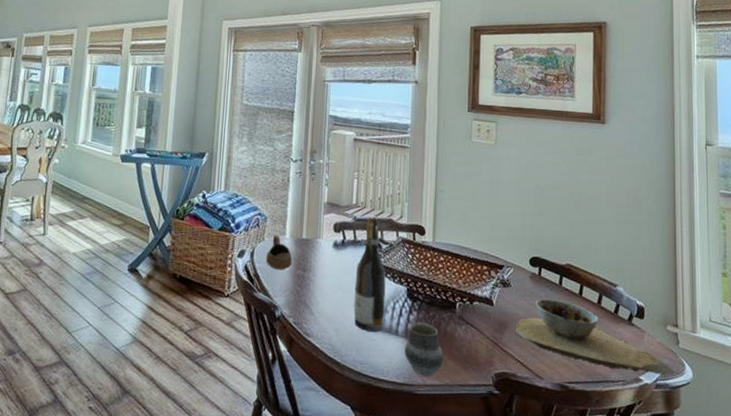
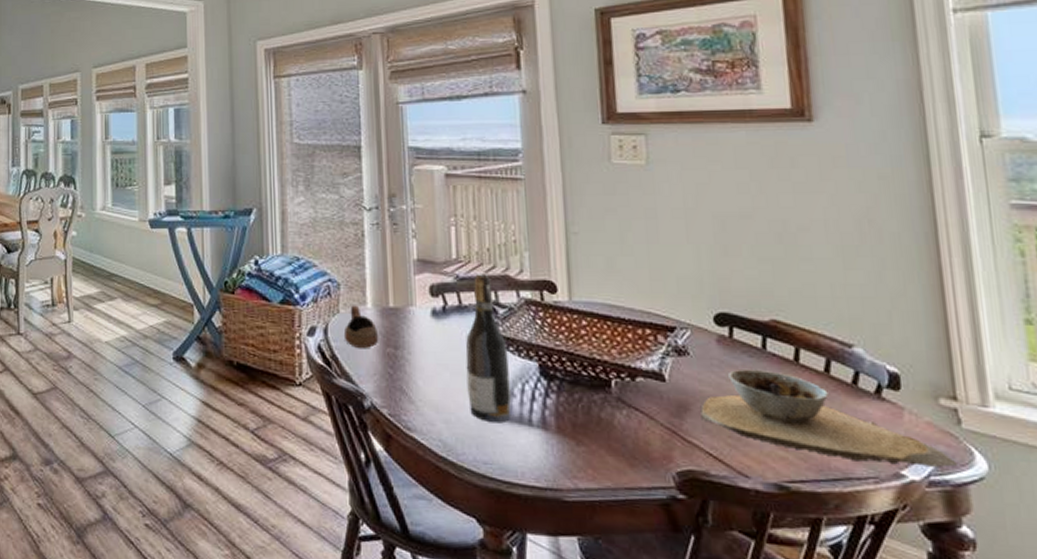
cup: present [405,322,444,377] -> none [543,407,601,479]

